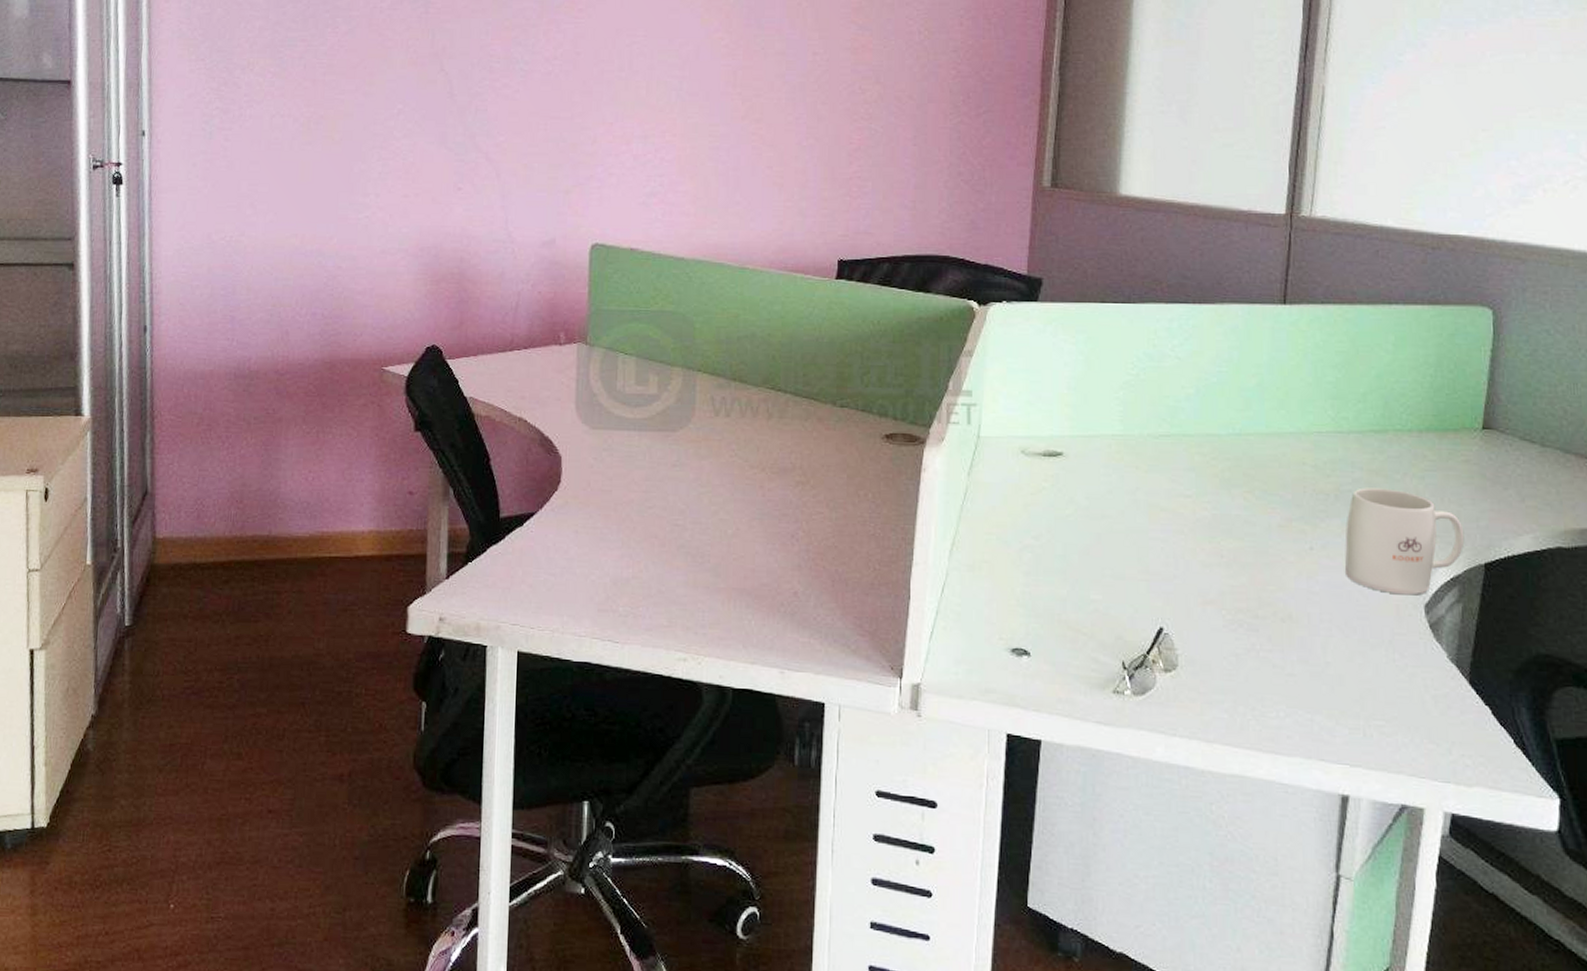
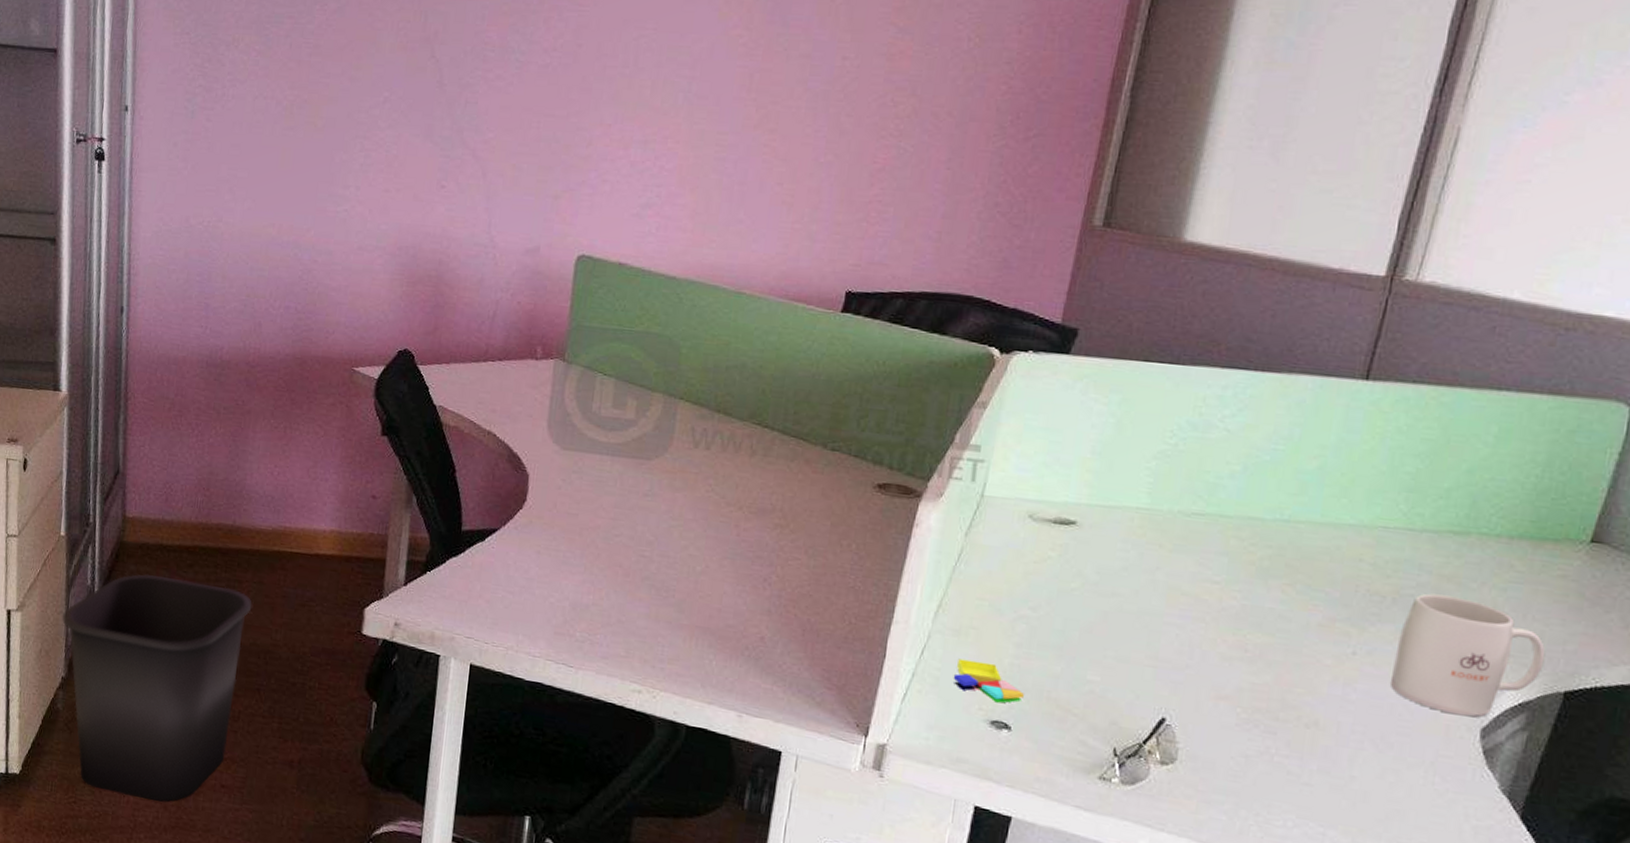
waste bin: none [91,595,292,837] -> present [62,573,252,802]
sticky notes: none [973,592,1037,631] -> present [953,658,1024,703]

